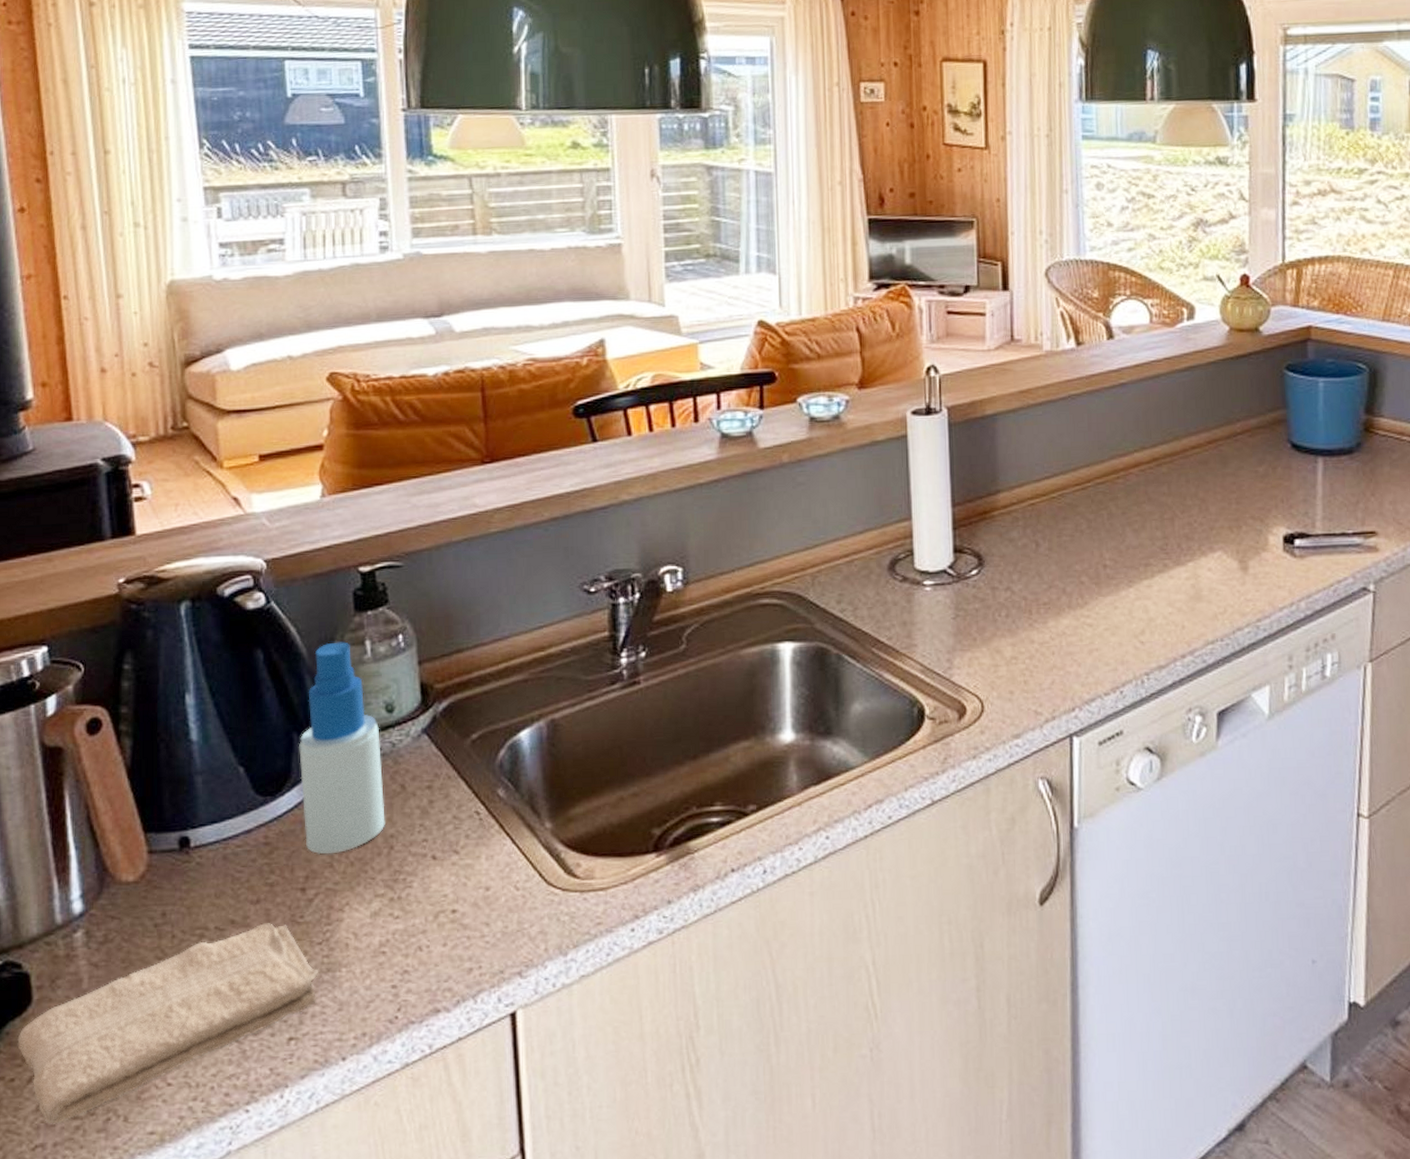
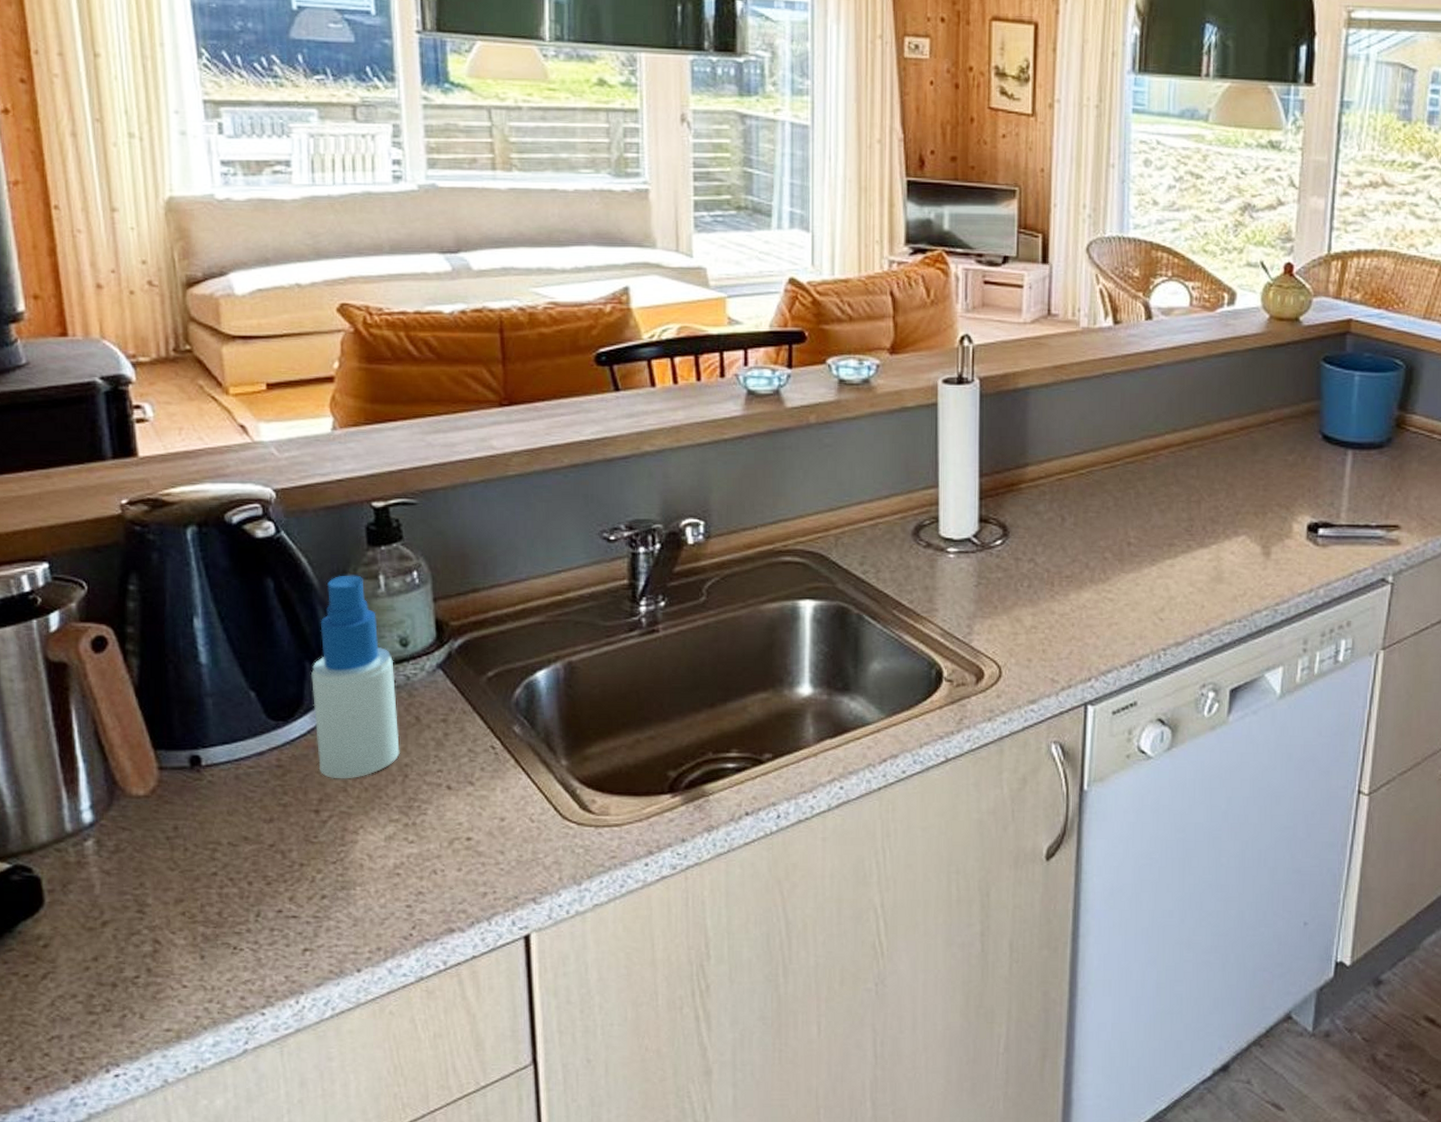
washcloth: present [17,923,319,1124] -> none [30,841,334,1018]

